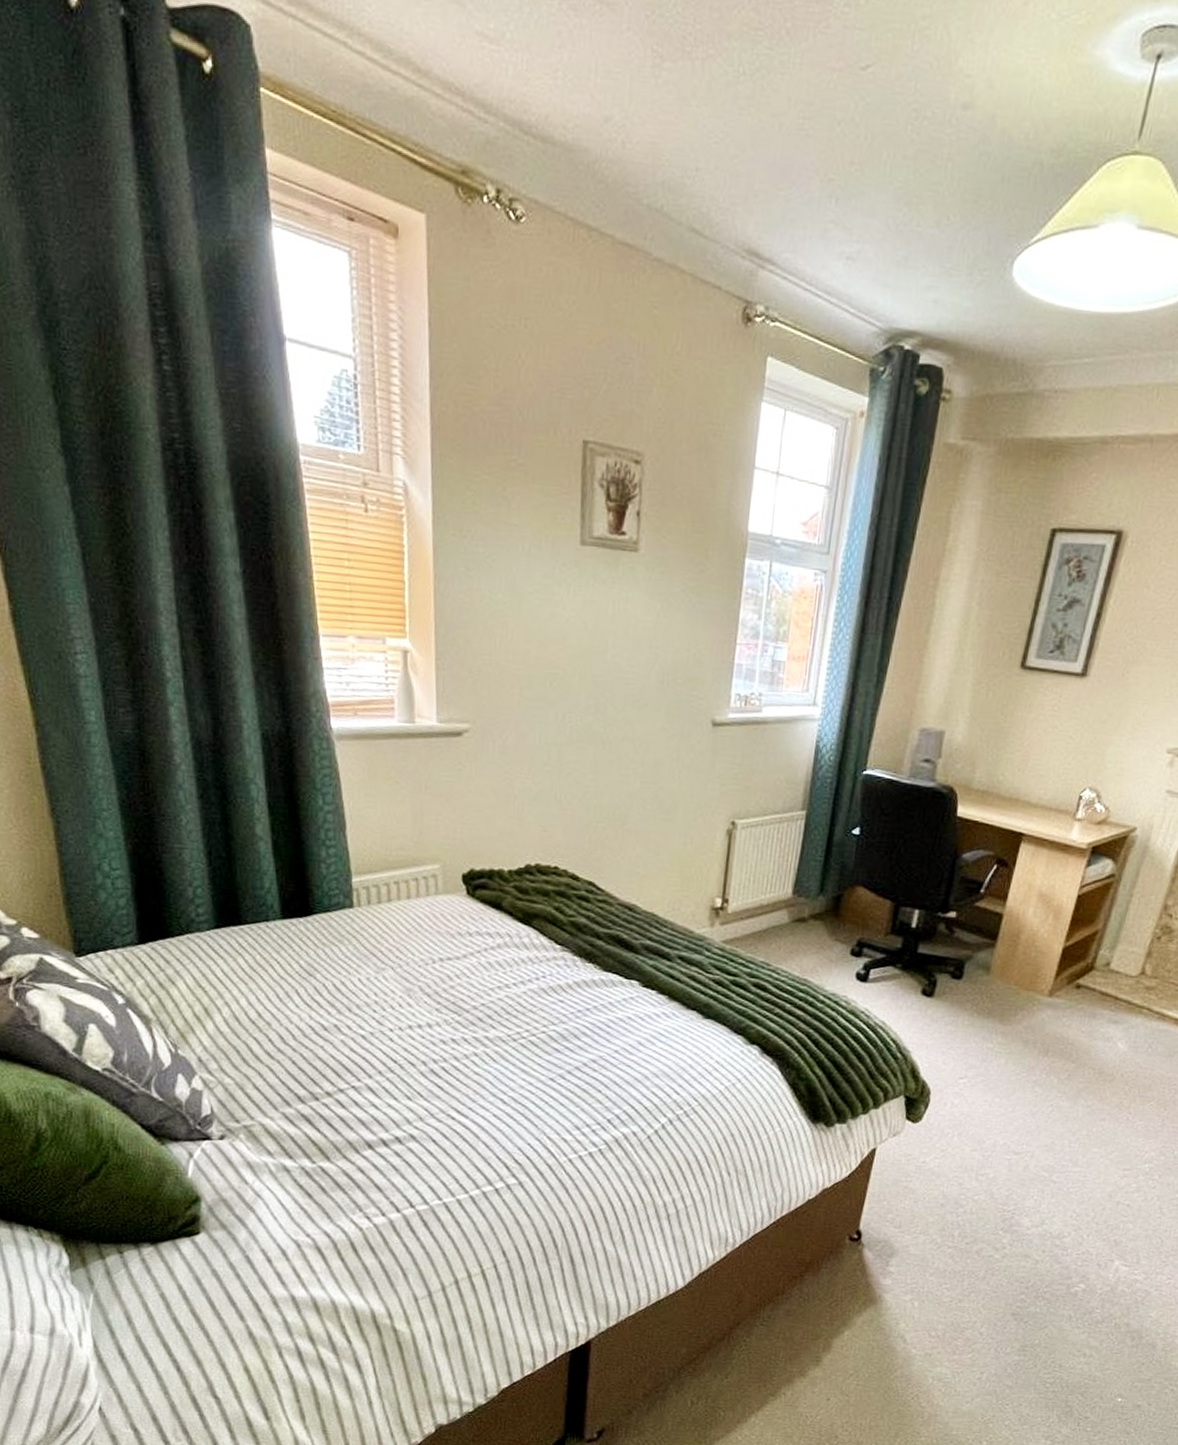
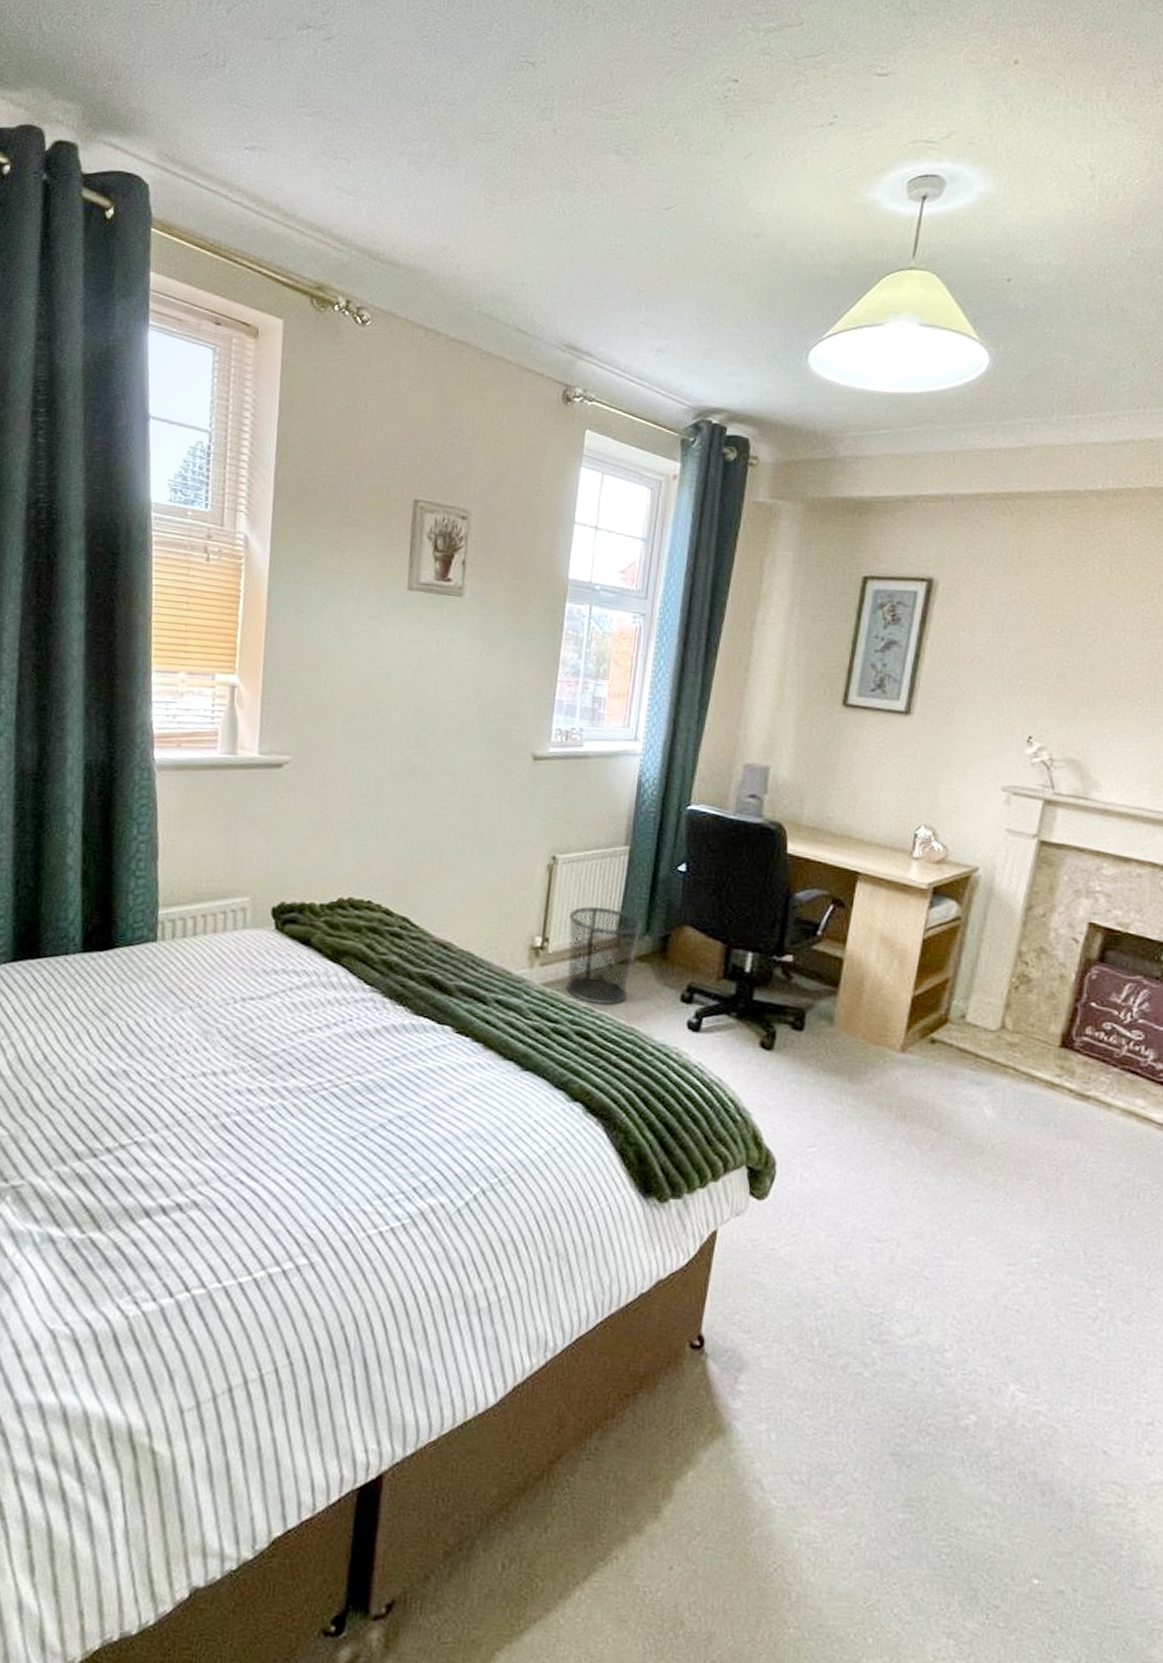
waste bin: none [744,869,816,959] -> present [565,906,642,1005]

